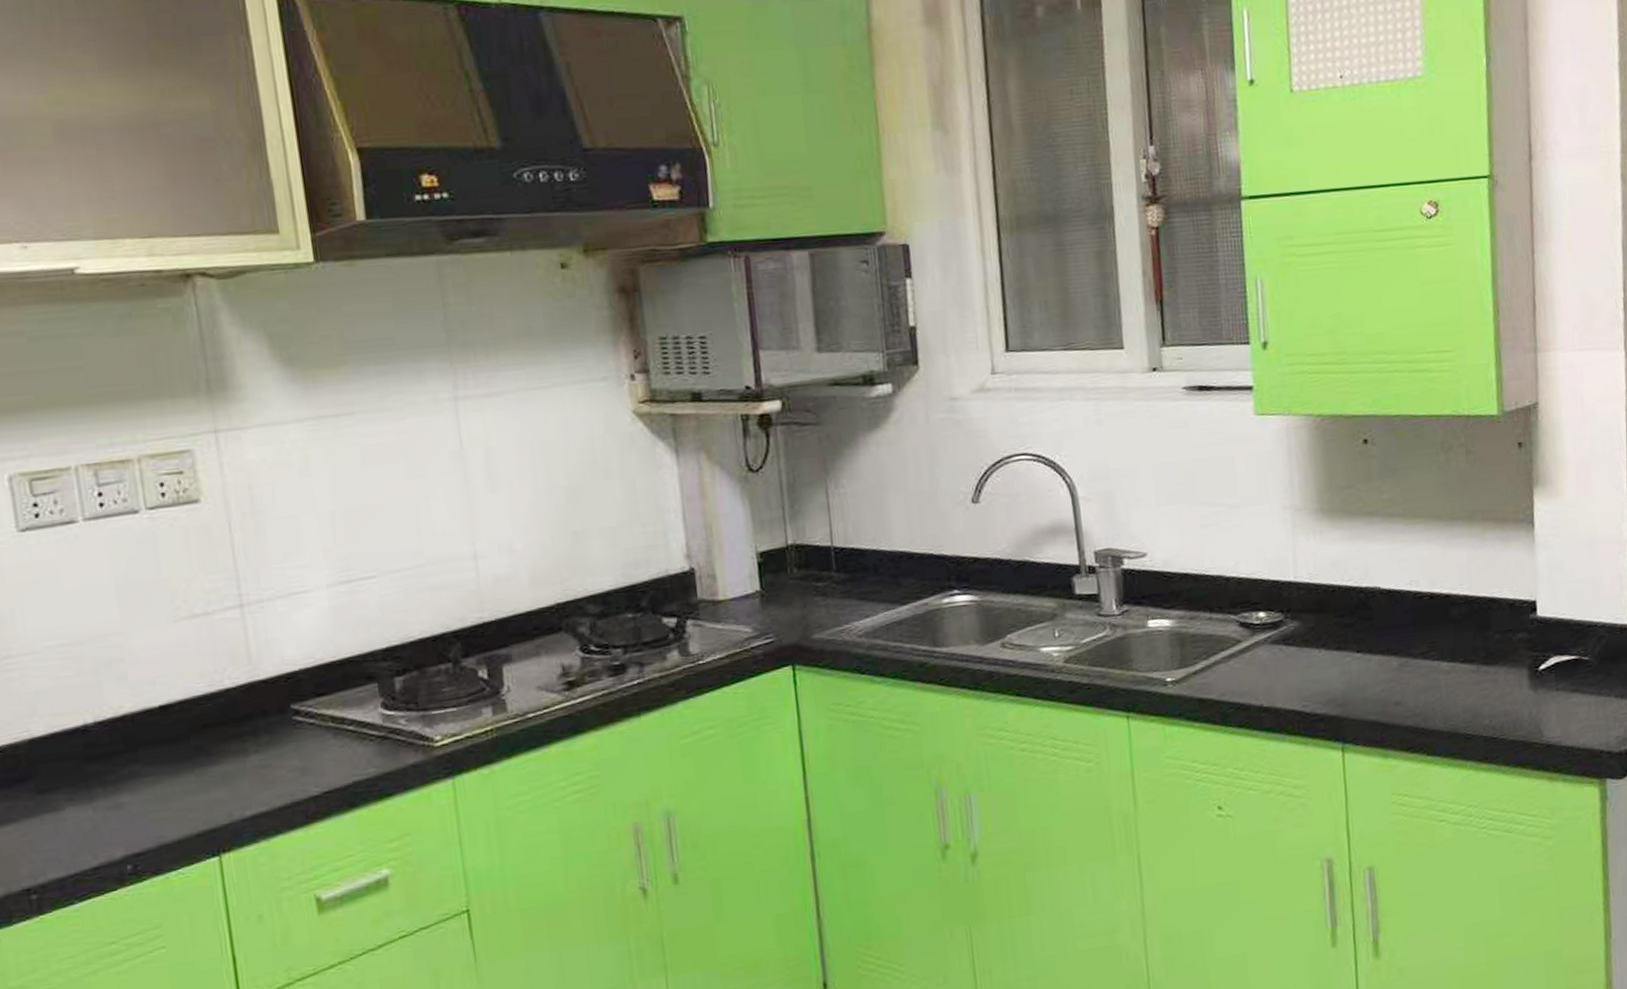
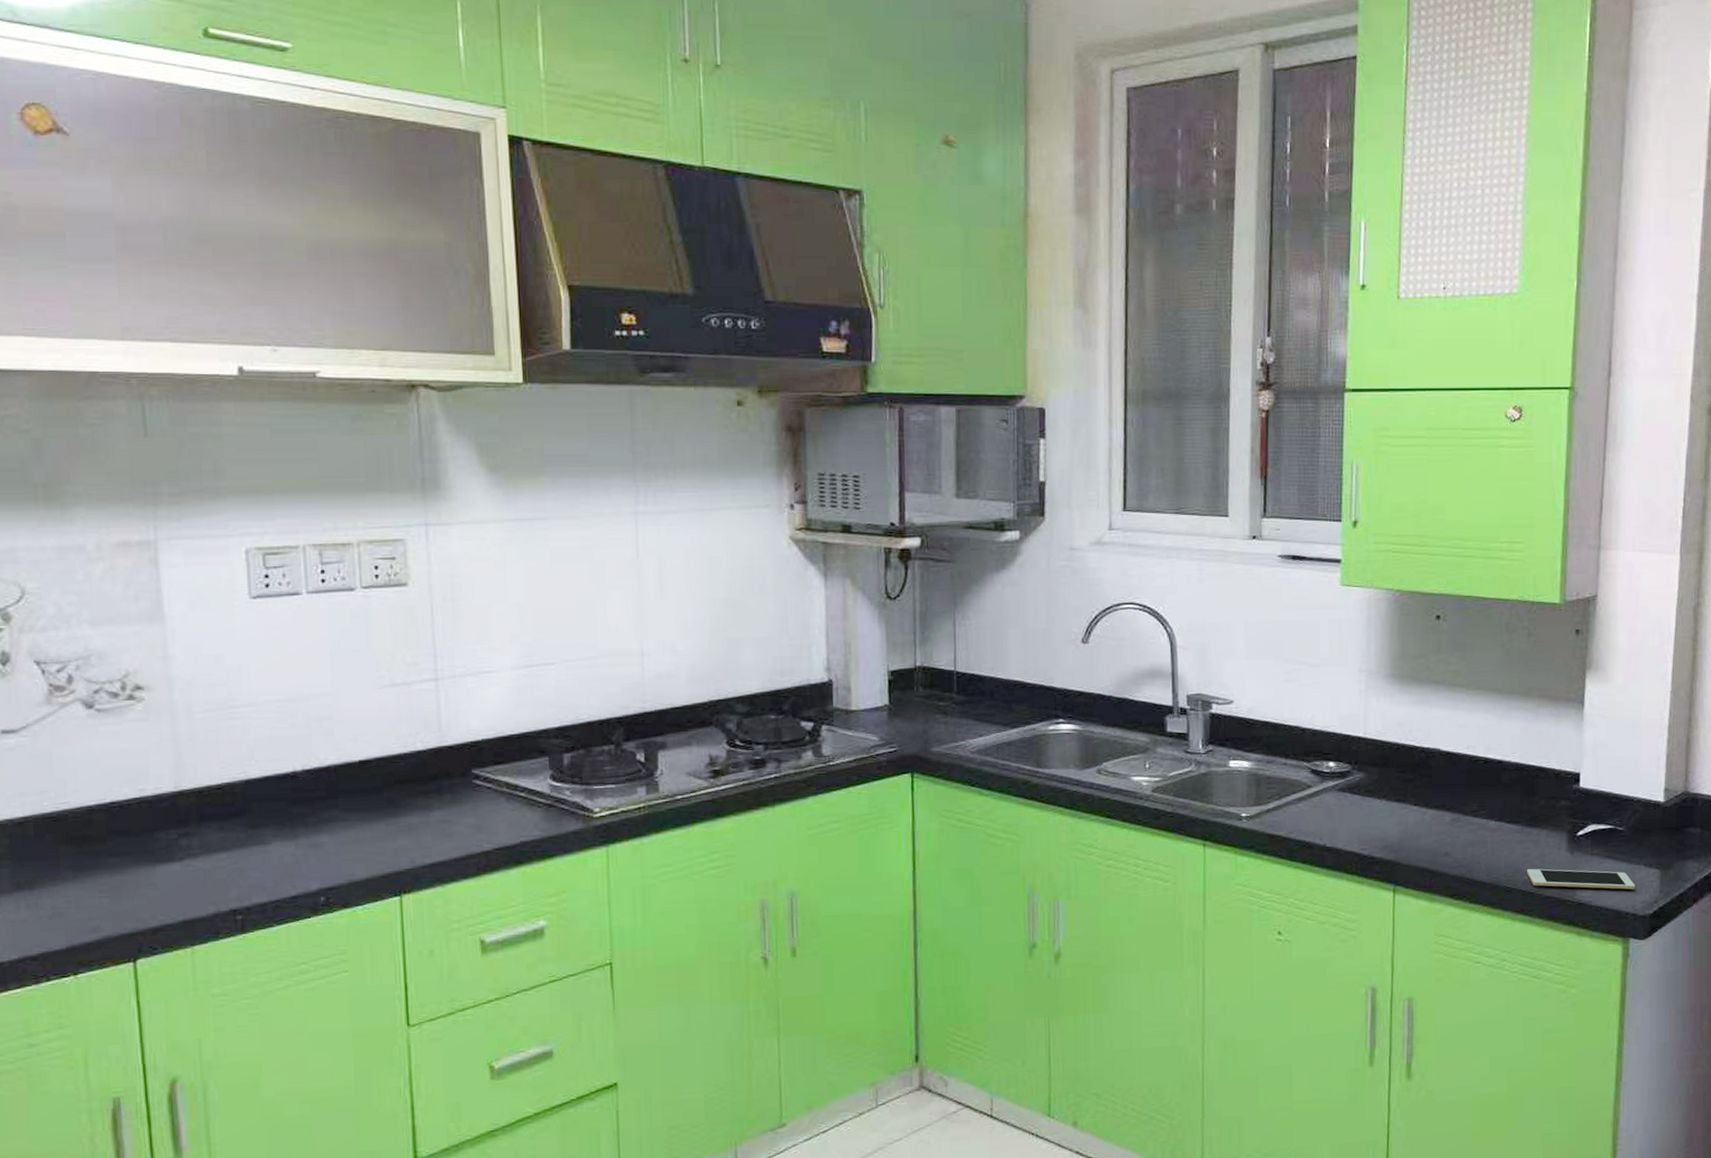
cell phone: none [1487,706,1608,730] -> present [1527,868,1635,890]

